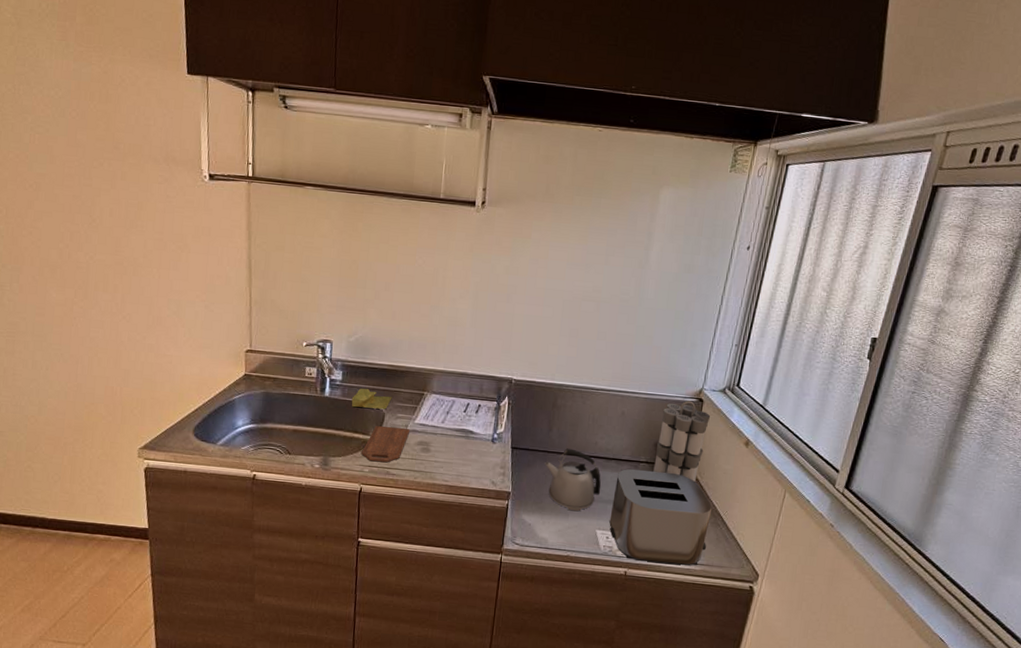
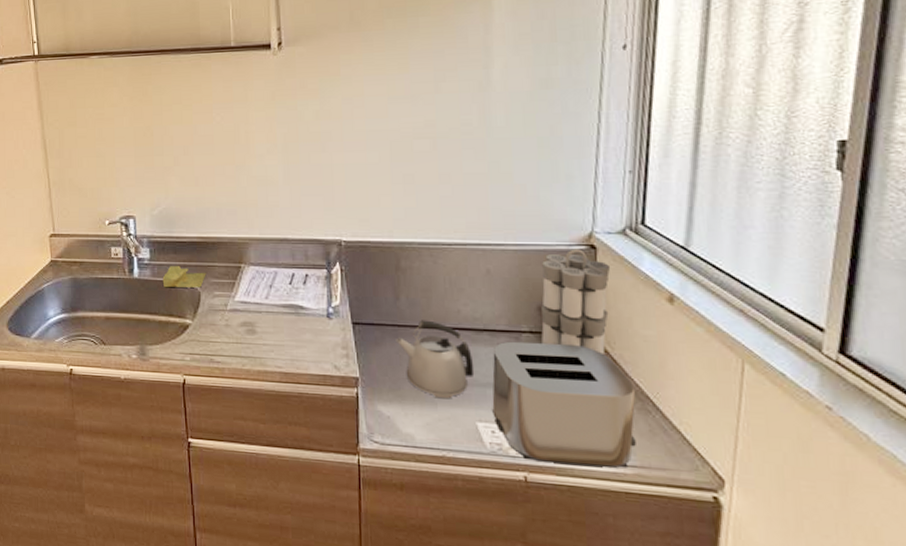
cutting board: present [361,426,411,463] -> none [180,307,231,349]

